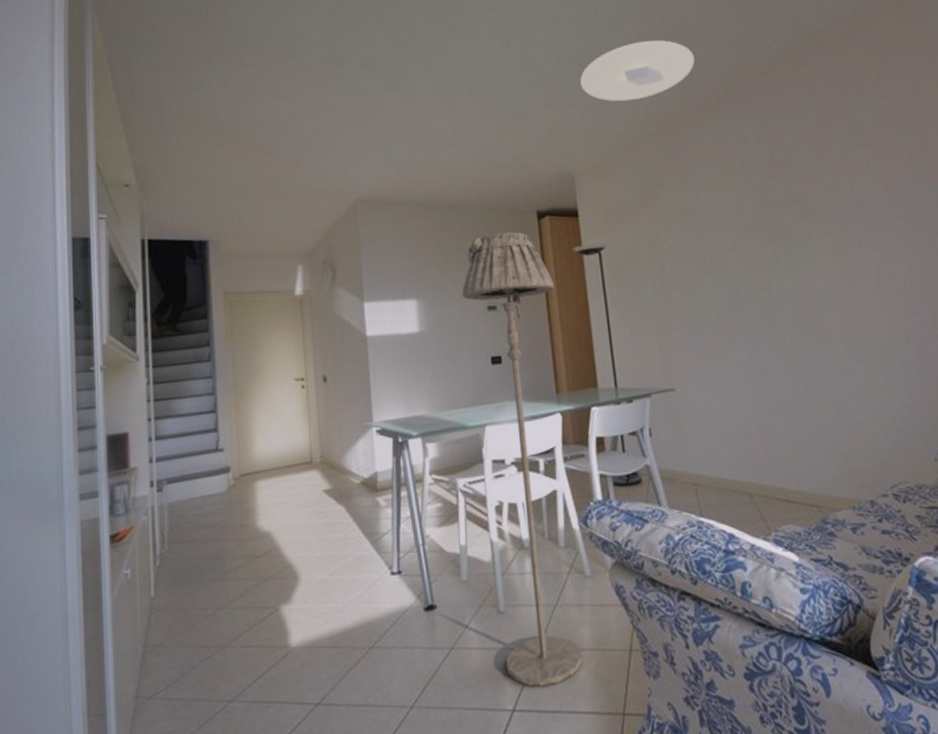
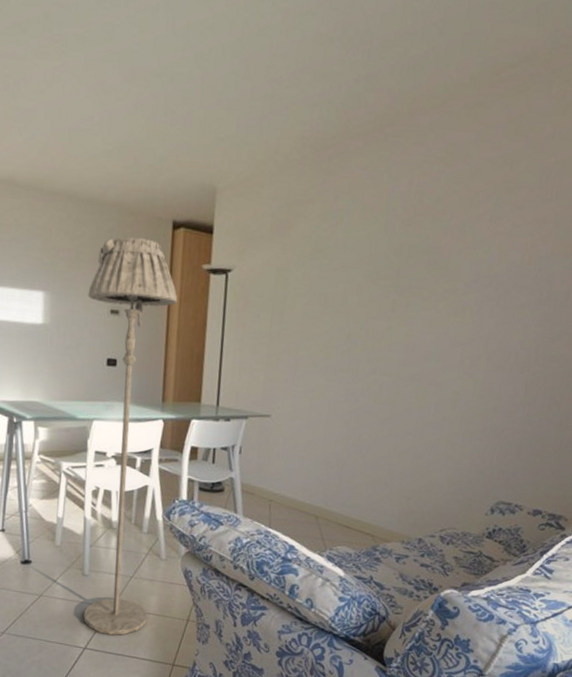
ceiling light: present [580,40,695,102] -> none [242,45,368,115]

